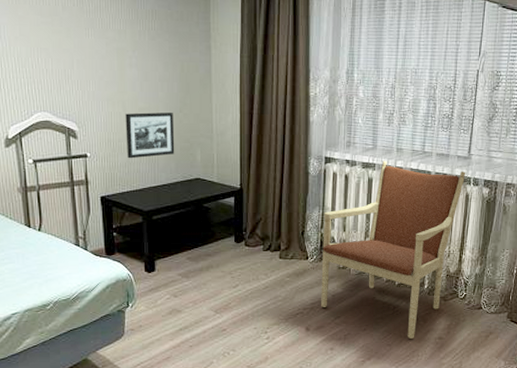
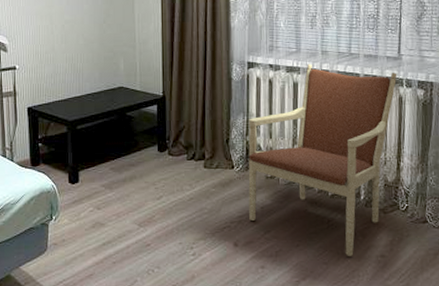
picture frame: present [125,112,175,159] -> none [52,24,99,70]

